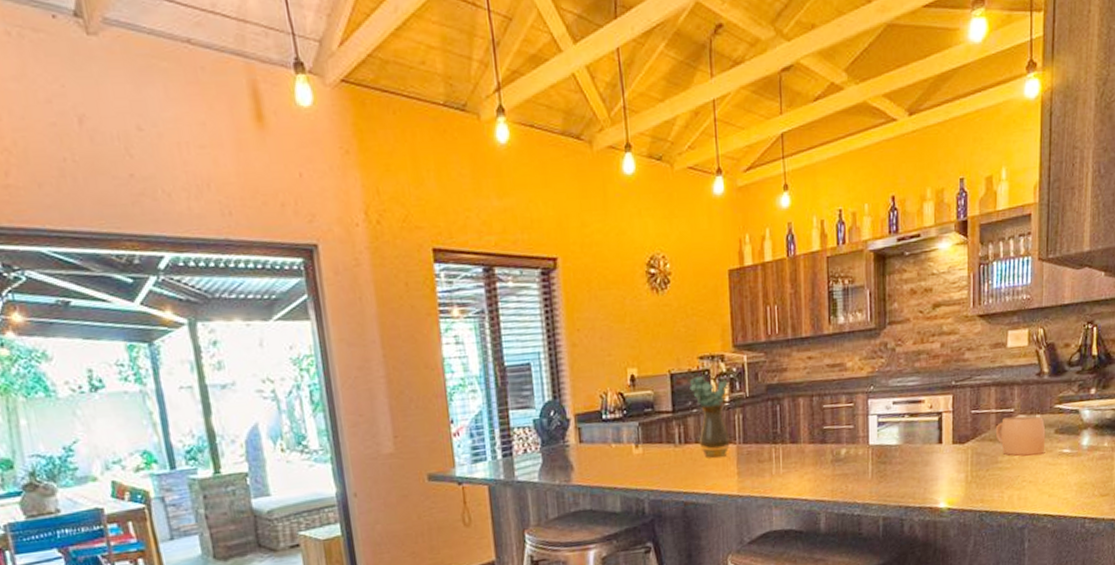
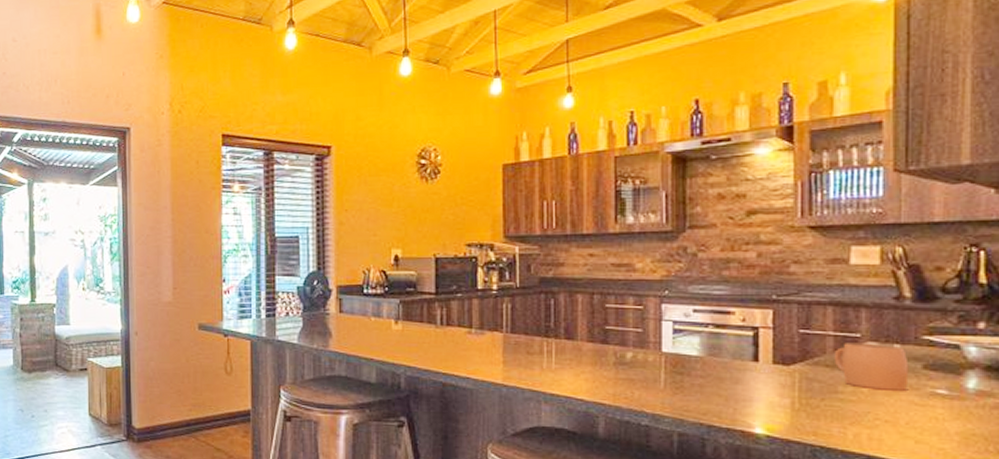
vase: present [687,372,730,459] -> none [453,257,497,345]

